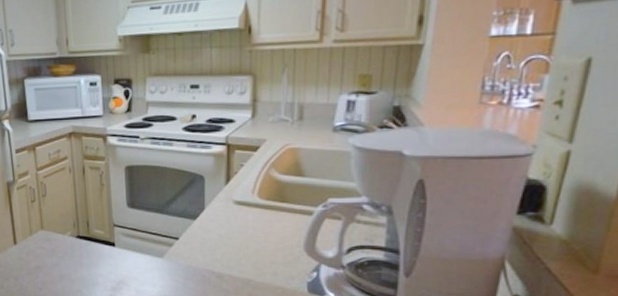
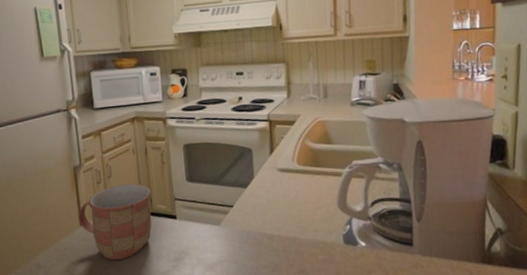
mug: none [12,205,89,282] -> present [78,183,152,260]

